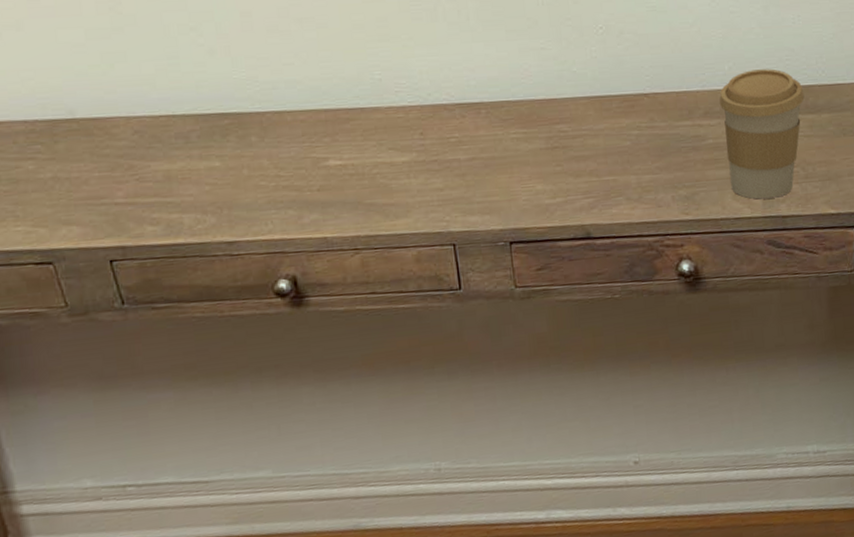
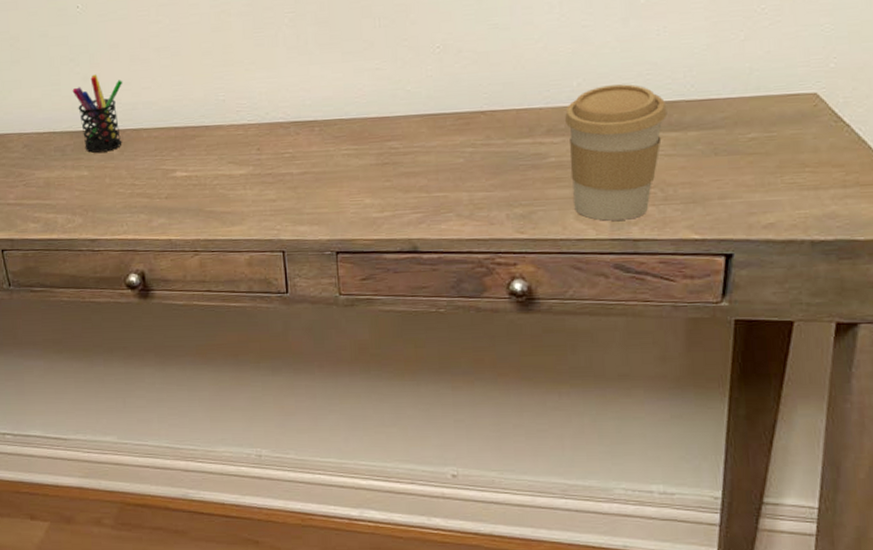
pen holder: none [195,47,262,140] -> present [72,74,123,153]

